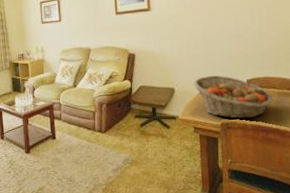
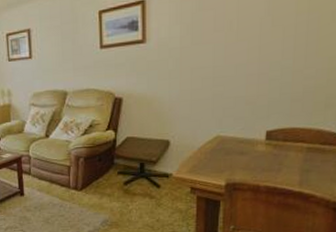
fruit basket: present [193,75,274,119] -> none [194,125,300,179]

